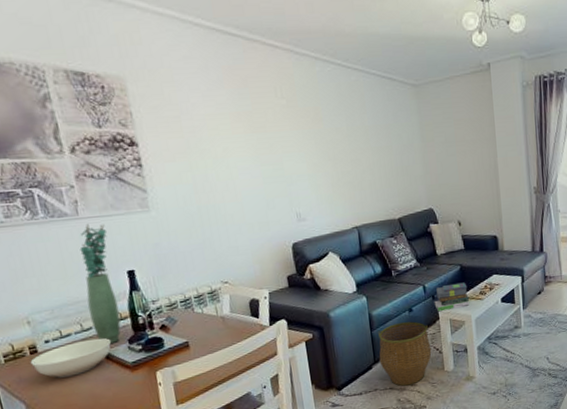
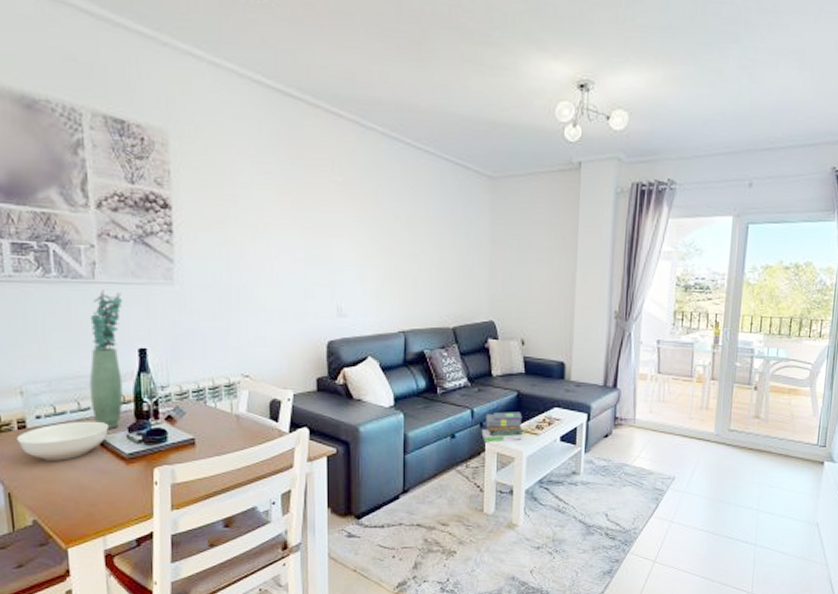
basket: present [377,321,432,386] -> none [409,450,471,524]

